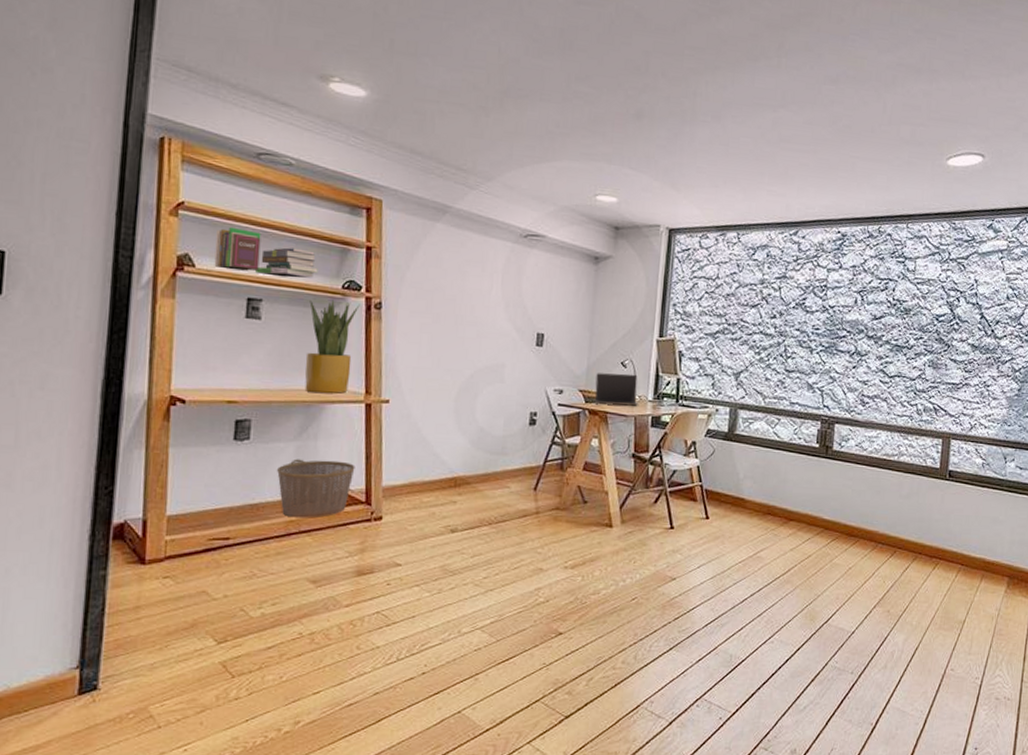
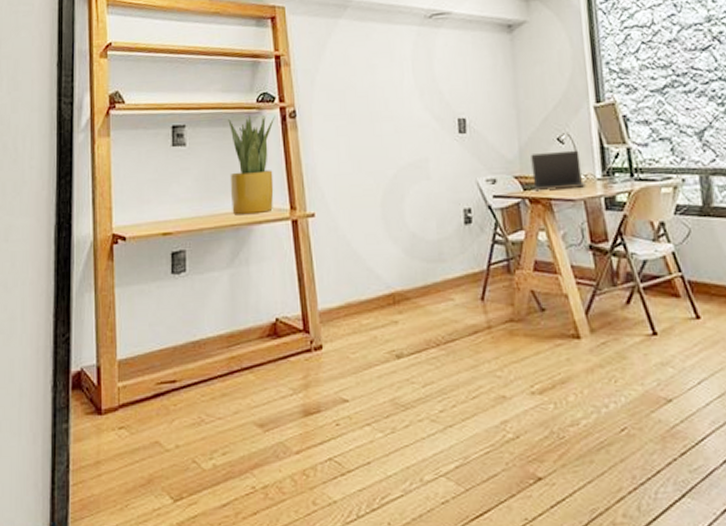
books: present [214,228,261,271] -> none [140,59,180,101]
books: present [255,247,318,278] -> none [177,69,233,101]
basket: present [277,459,355,519] -> none [214,286,289,354]

